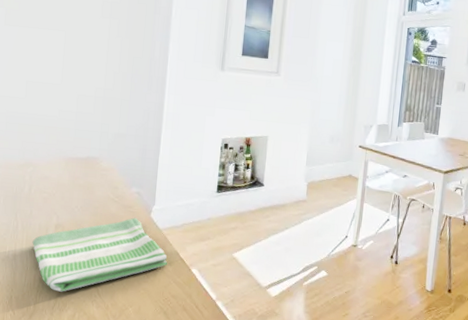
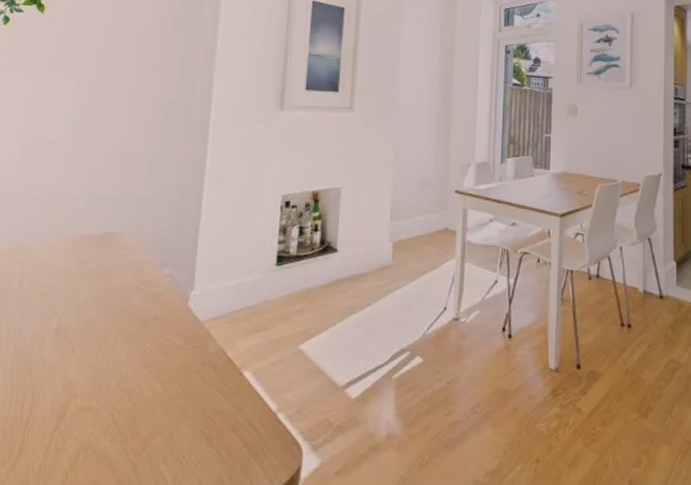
dish towel: present [32,217,168,292] -> none [21,309,211,424]

